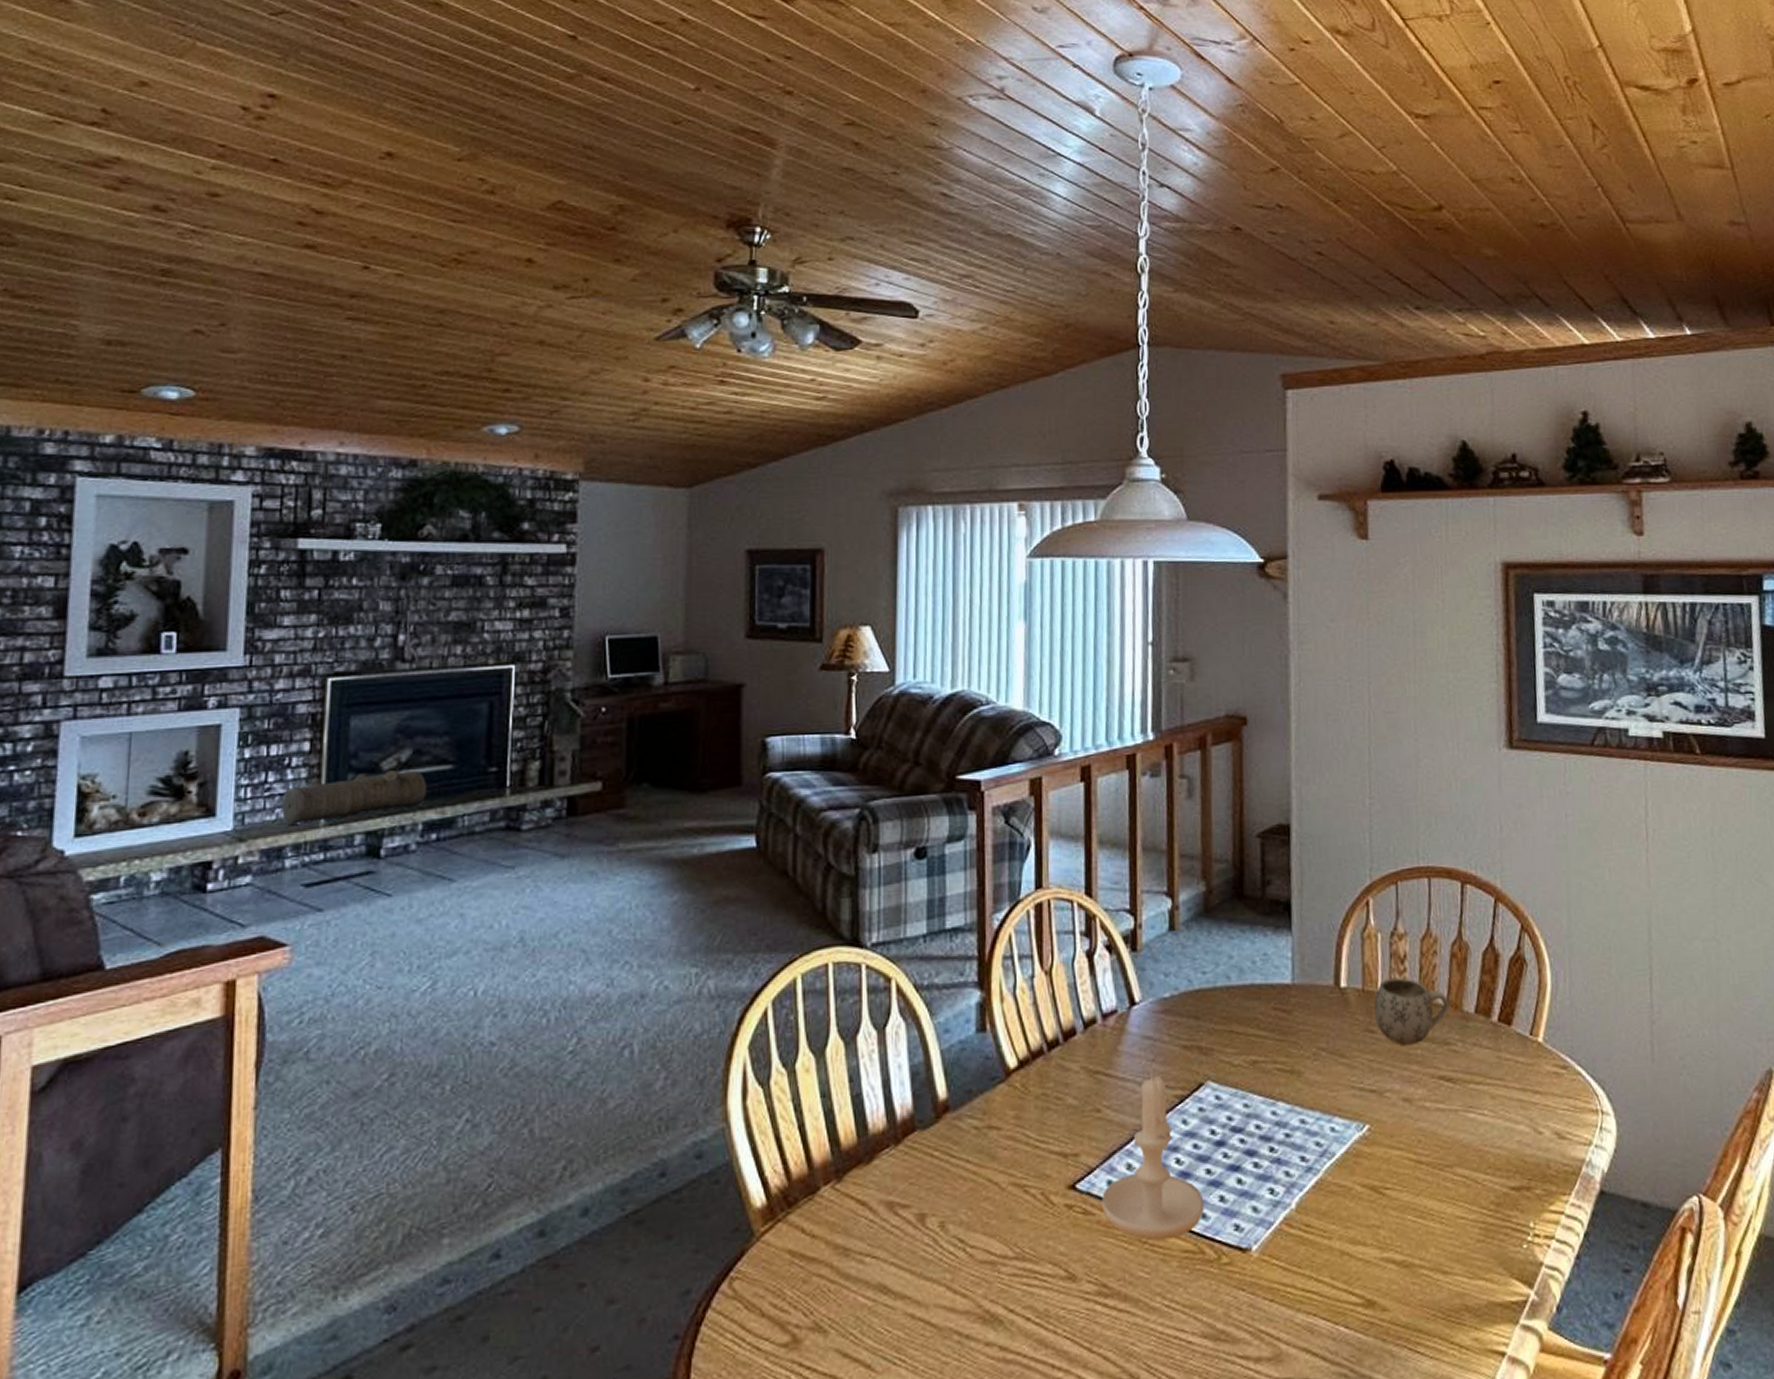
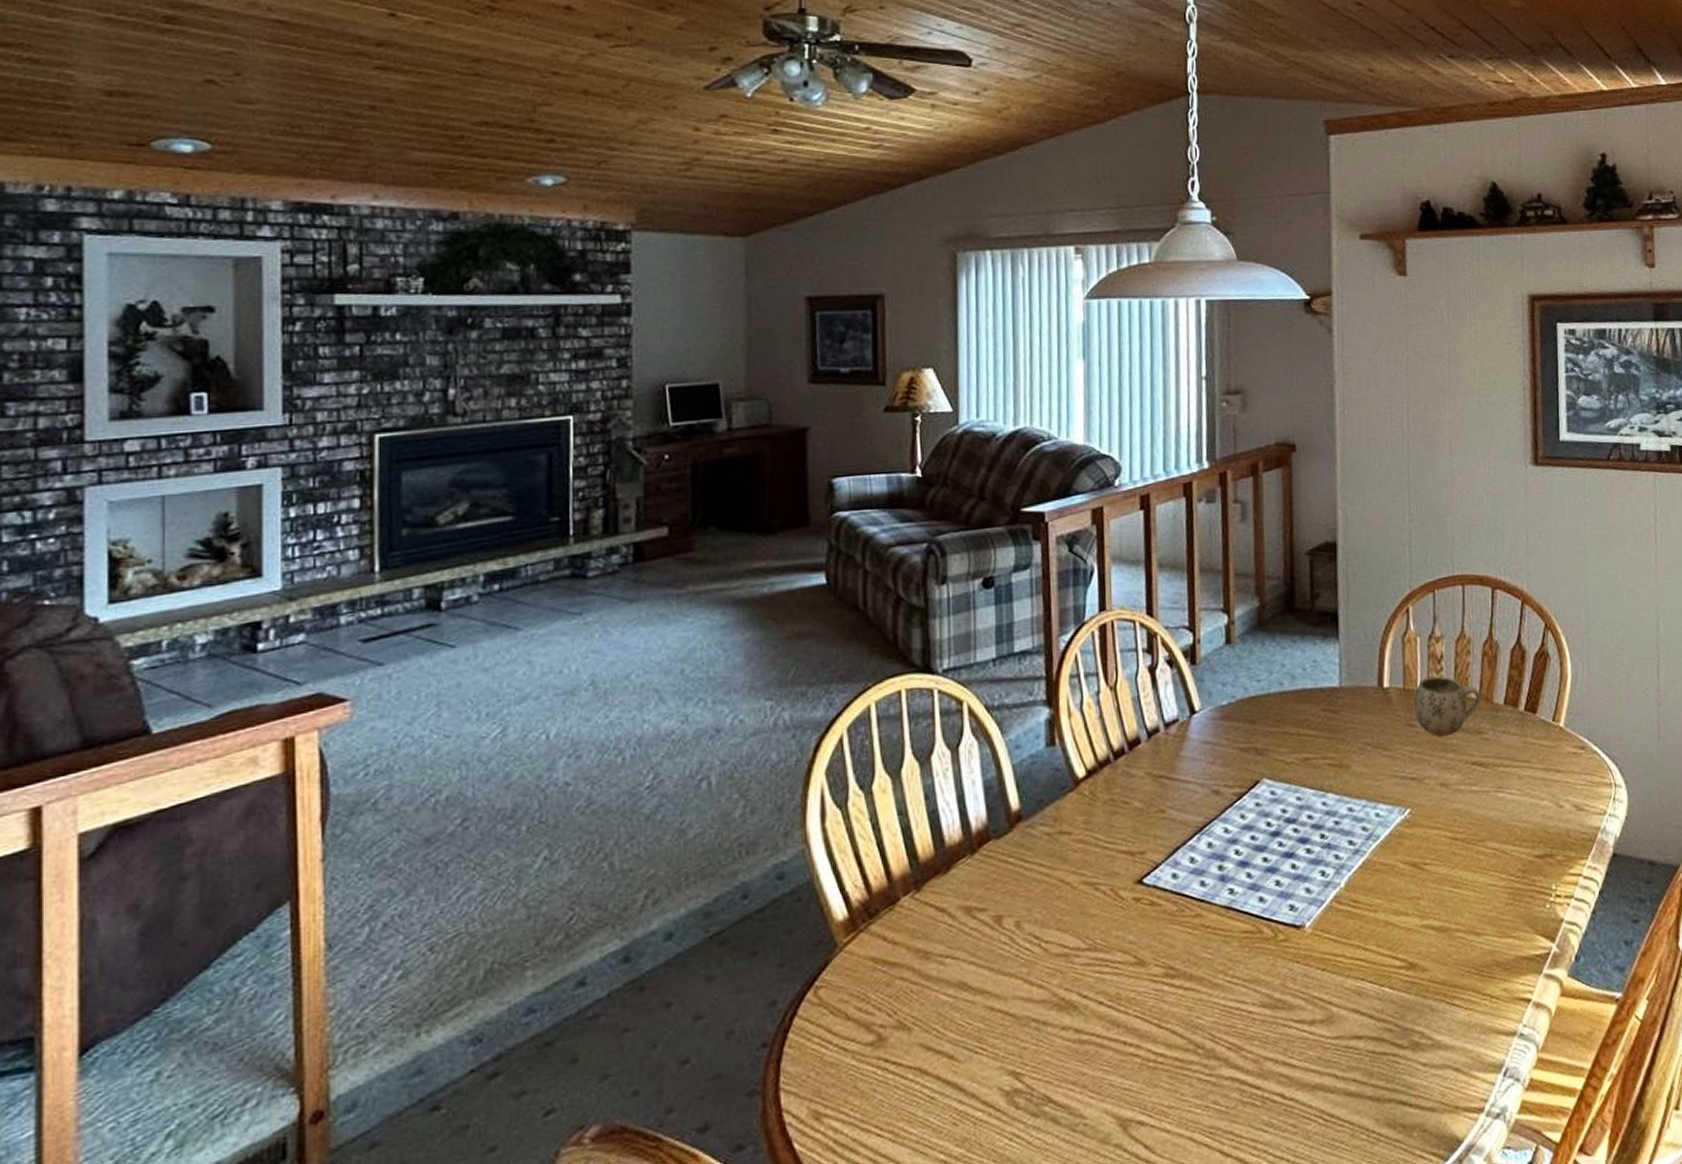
decorative log: present [282,770,427,826] -> none [333,523,486,583]
candle: present [1101,1072,1205,1241] -> none [1166,773,1262,925]

